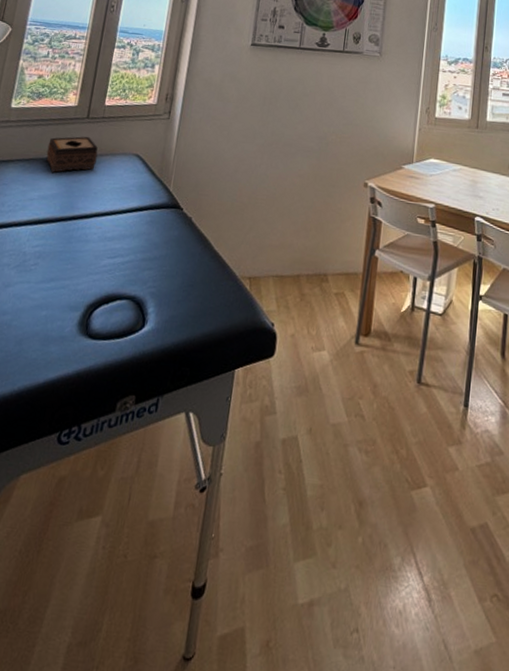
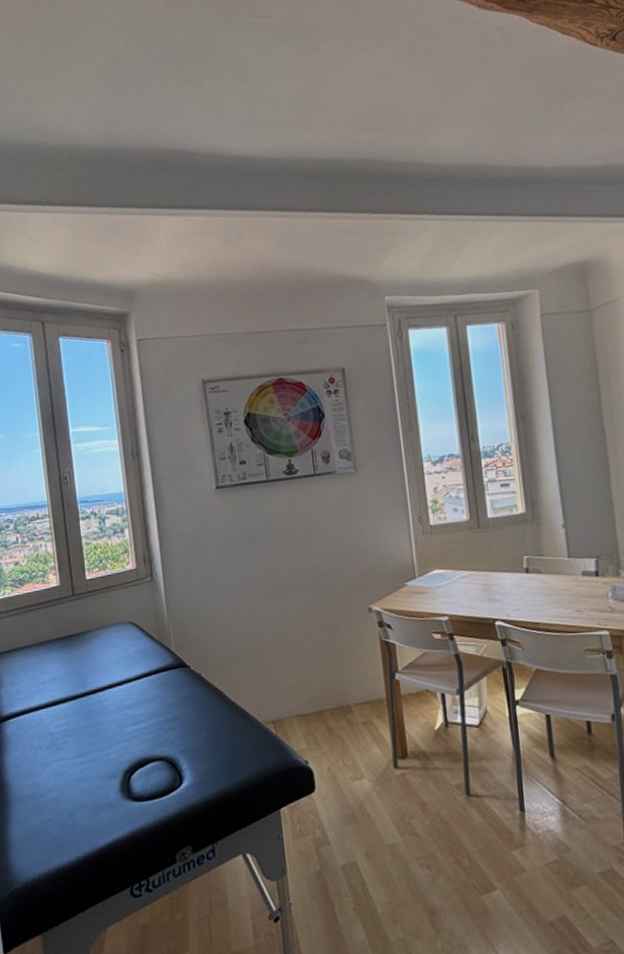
tissue box: present [46,136,98,173] -> none [43,613,94,654]

